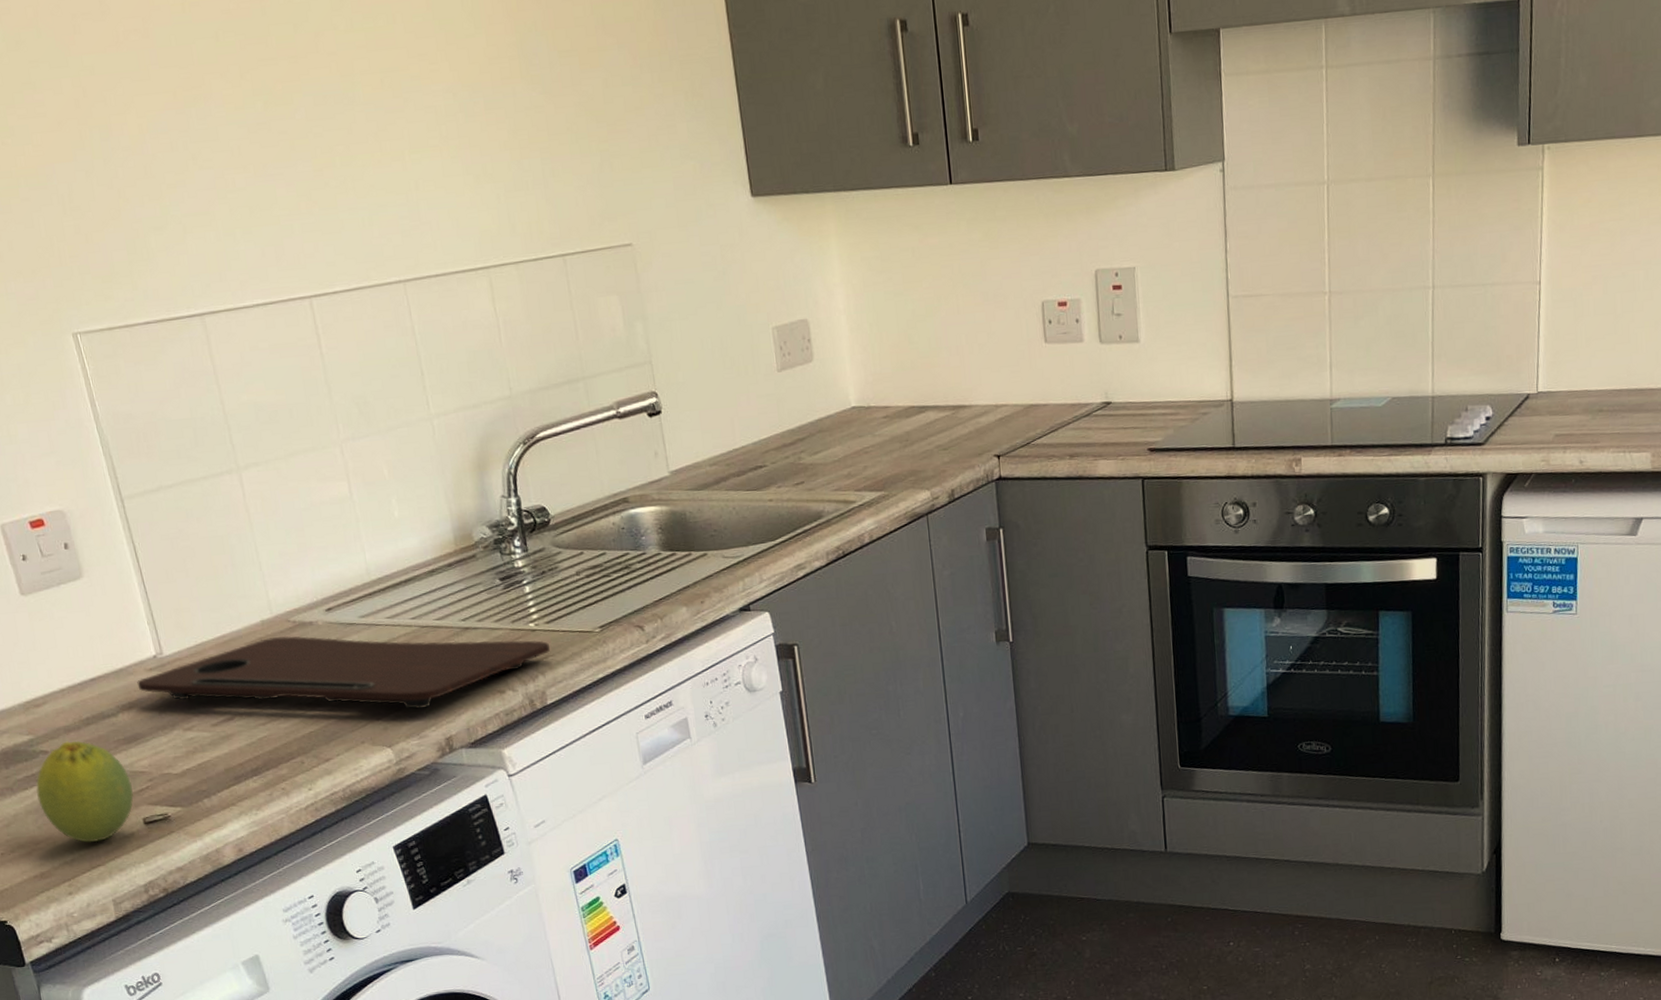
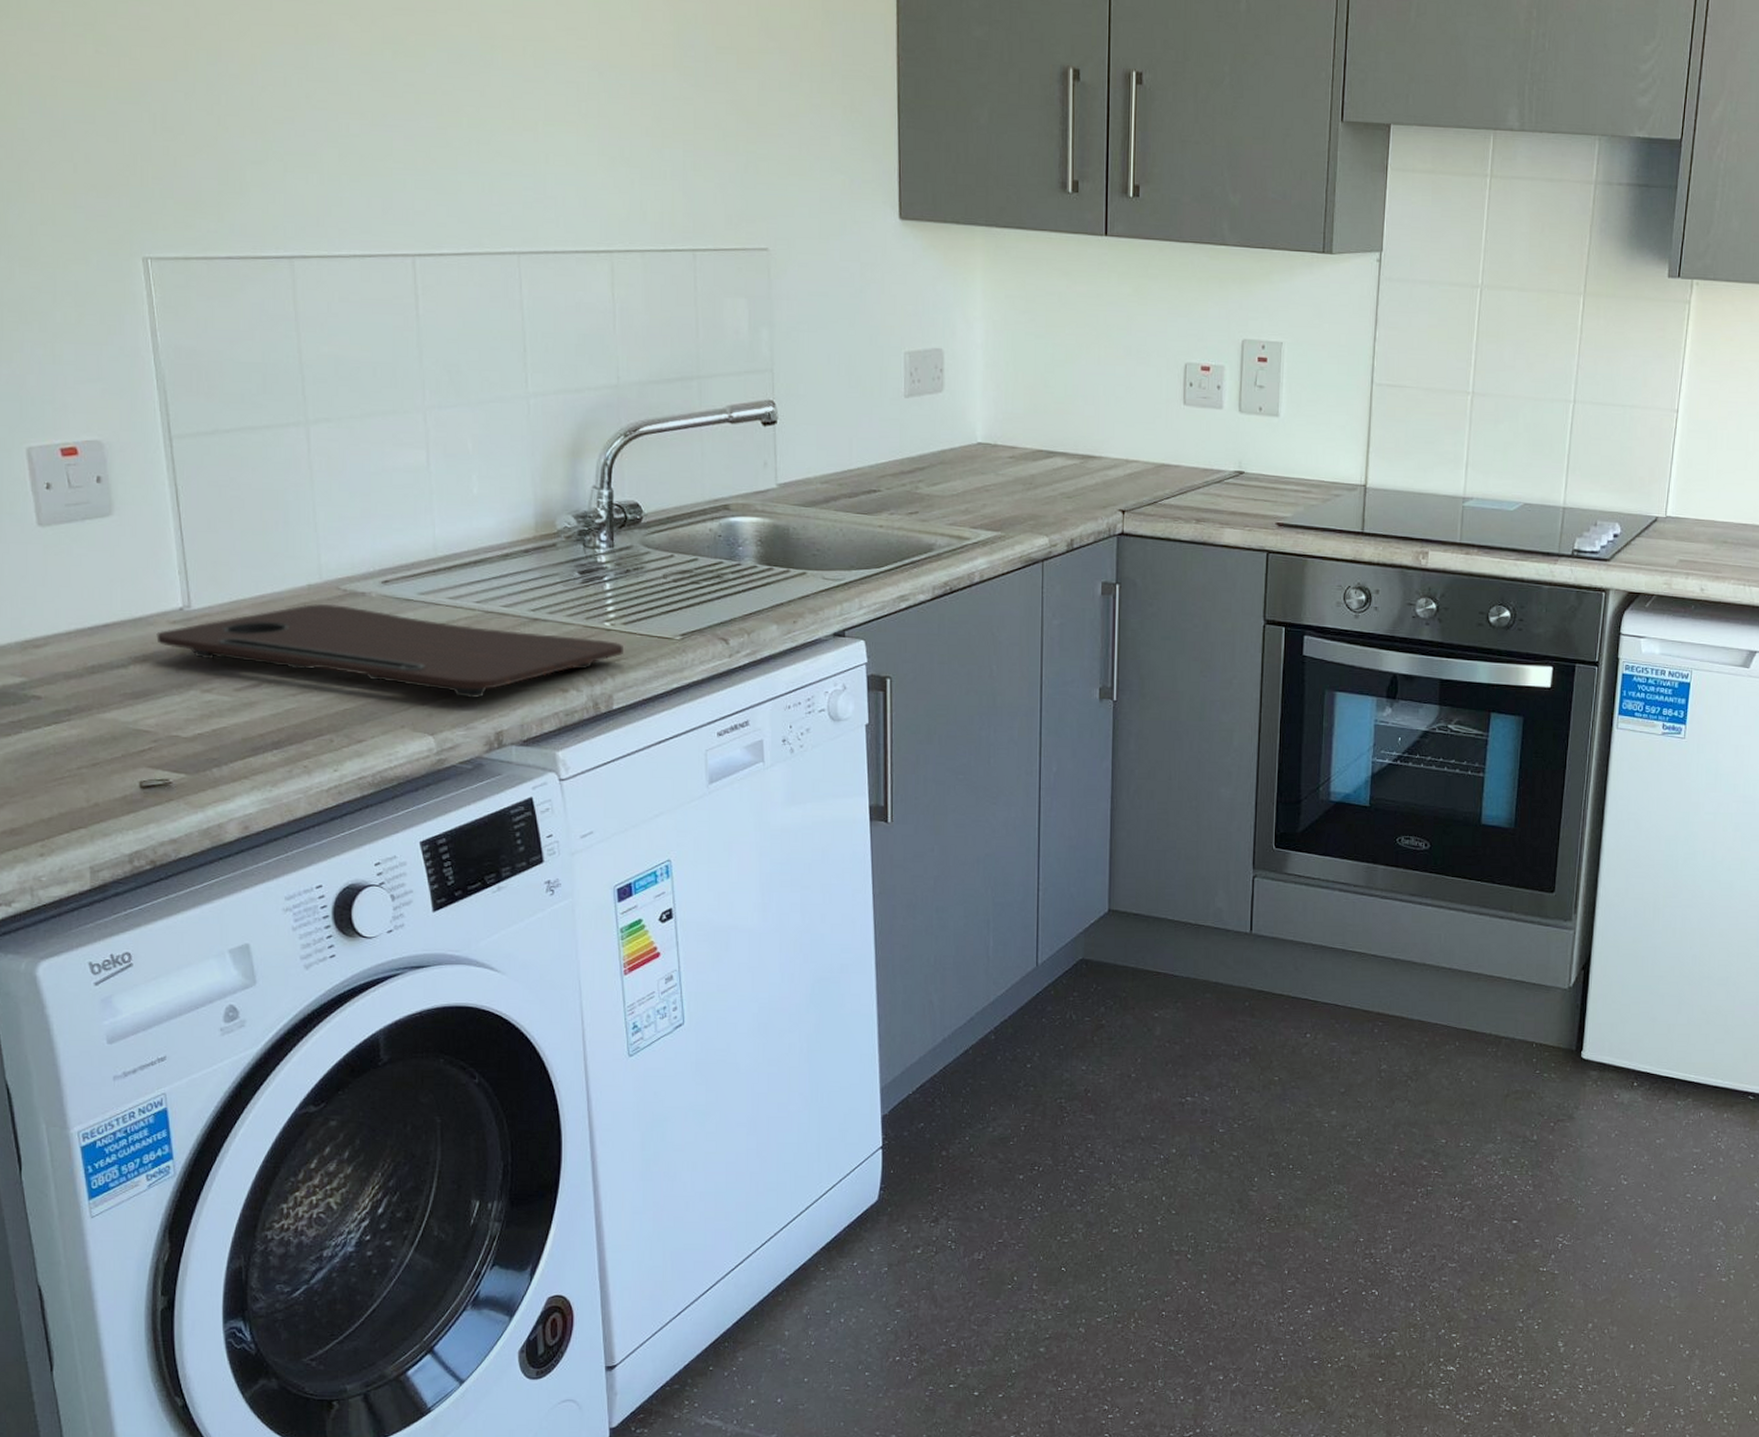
fruit: present [36,741,134,843] -> none [21,689,132,802]

